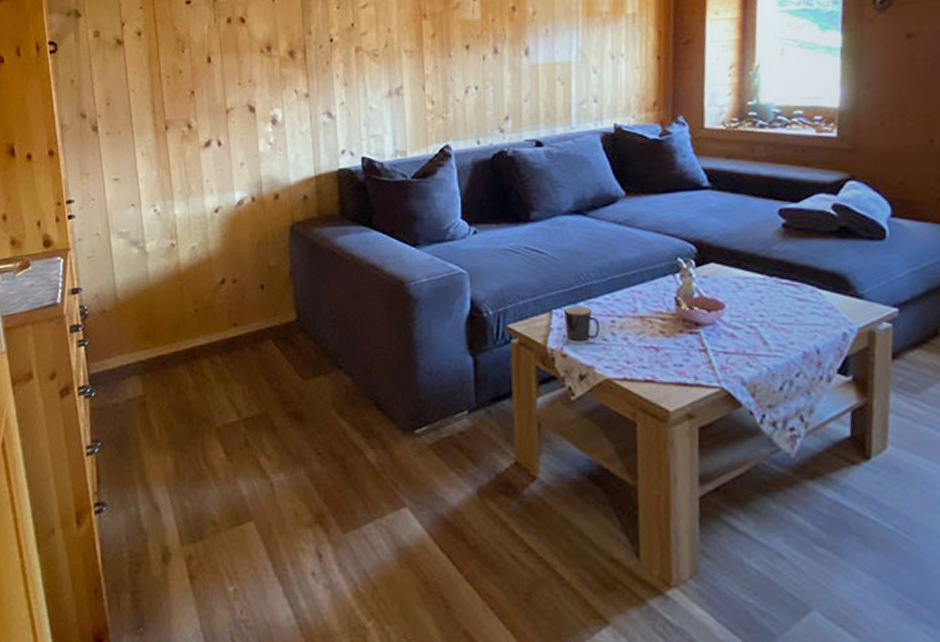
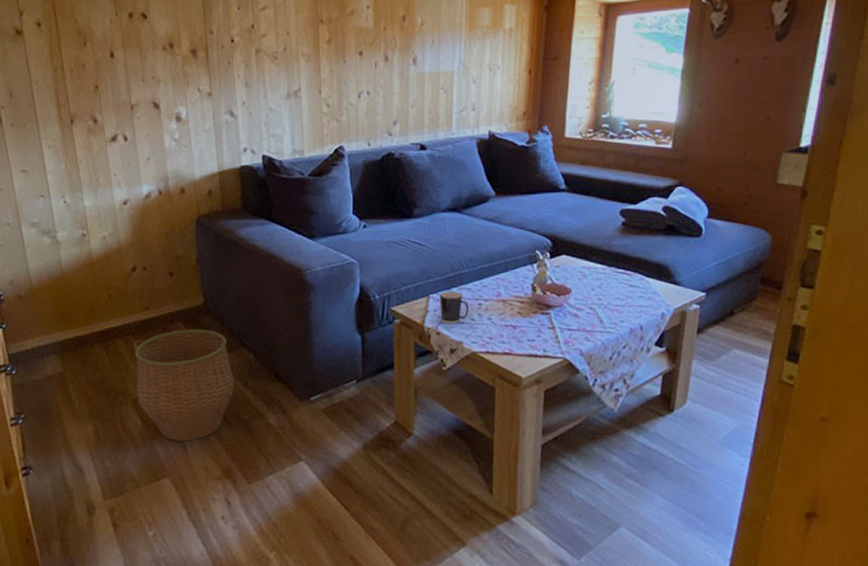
basket: none [221,348,329,478] -> present [135,329,235,441]

